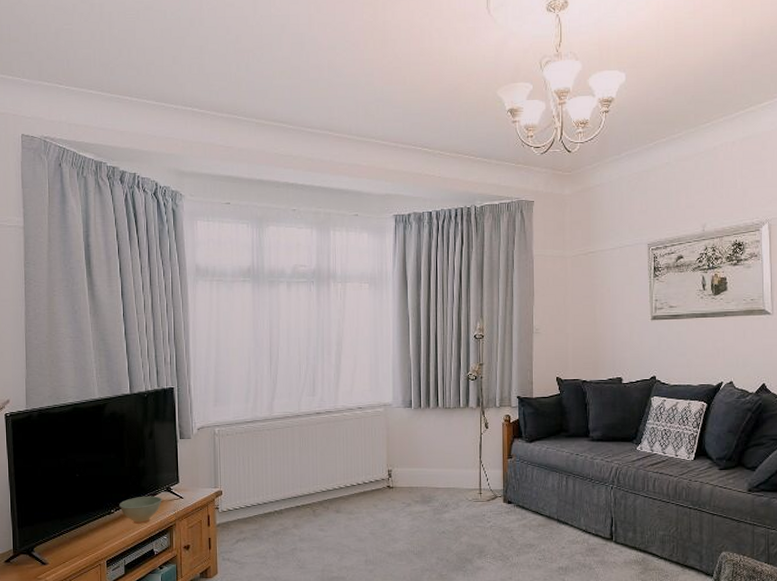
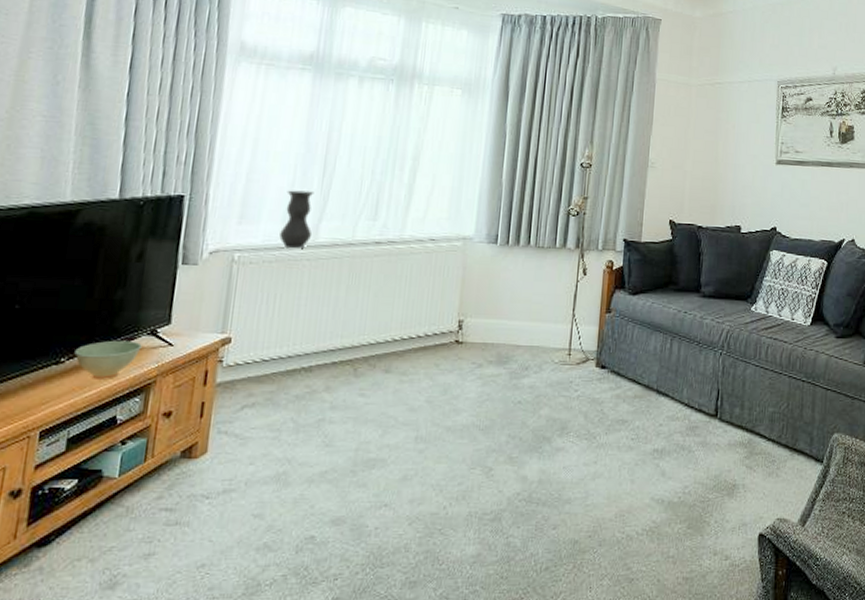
vase: none [245,377,268,422] -> present [279,190,315,249]

